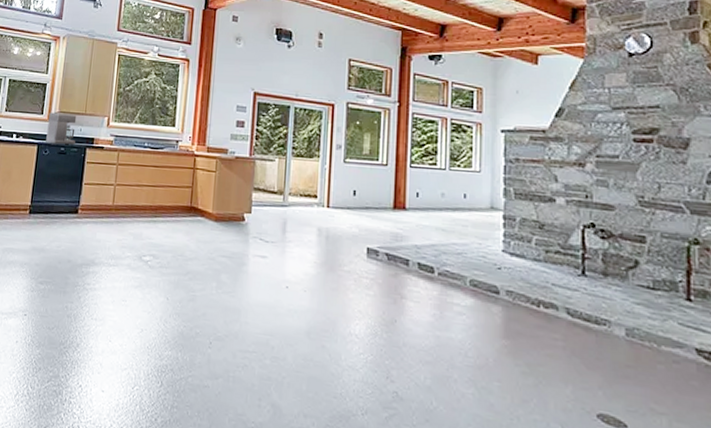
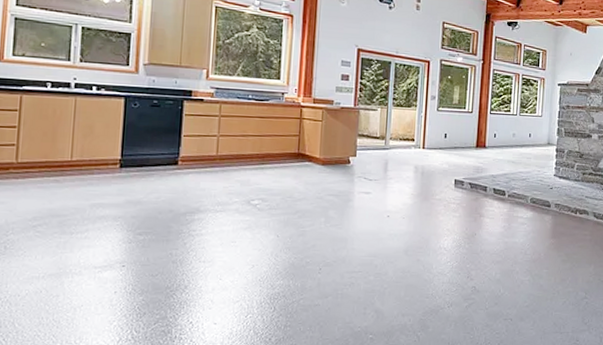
coffee maker: present [46,112,77,146] -> none [135,63,171,98]

